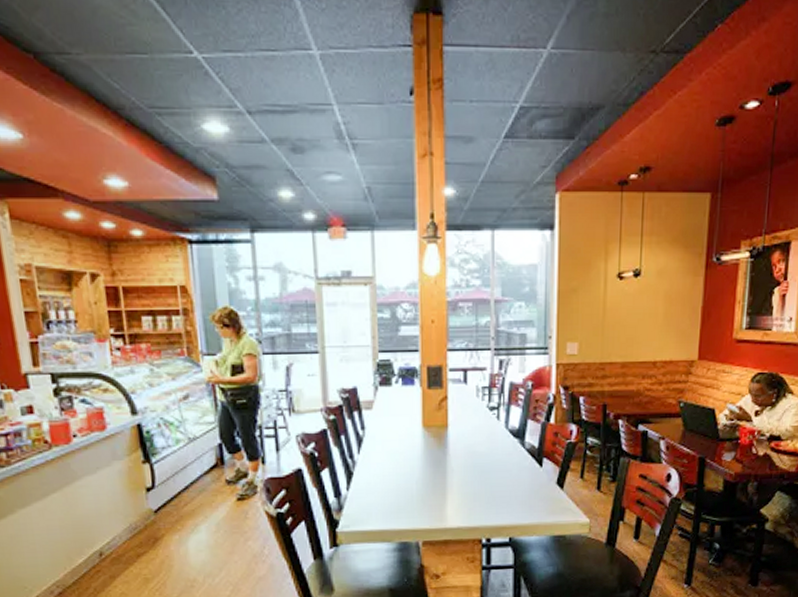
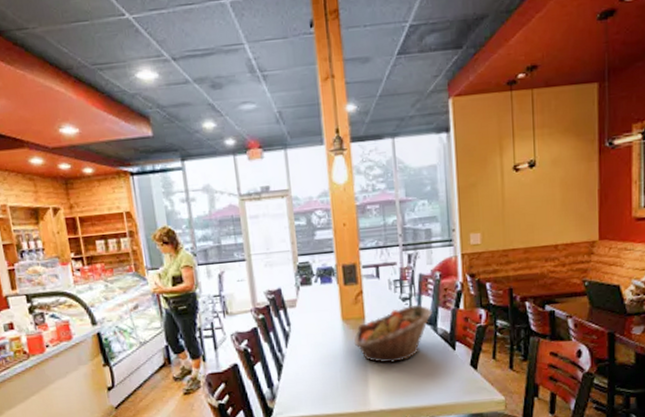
fruit basket: none [435,414,521,477] -> present [354,304,432,363]

